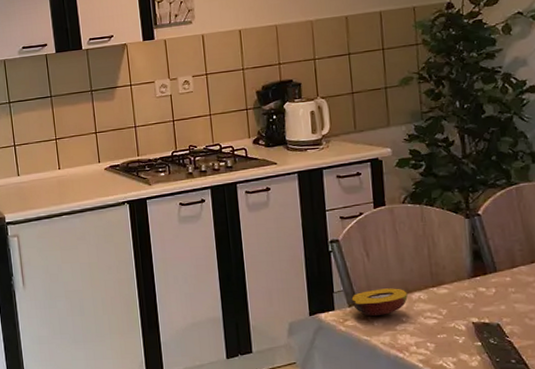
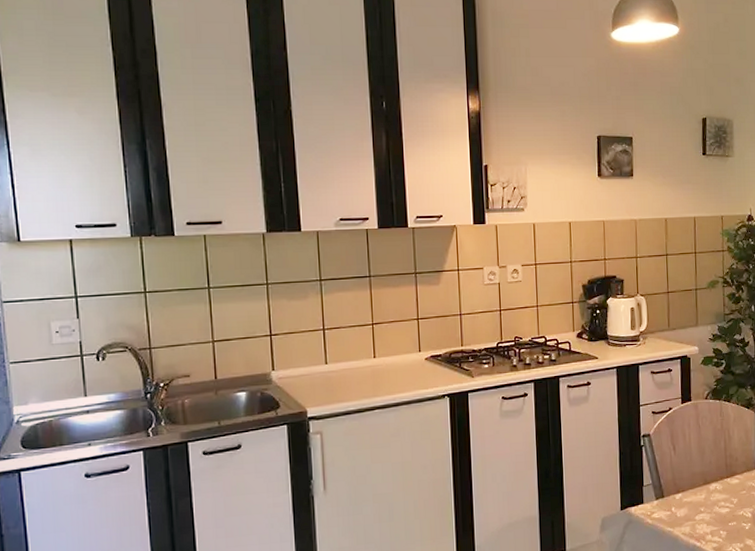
fruit: present [351,288,408,317] -> none [659,480,706,508]

